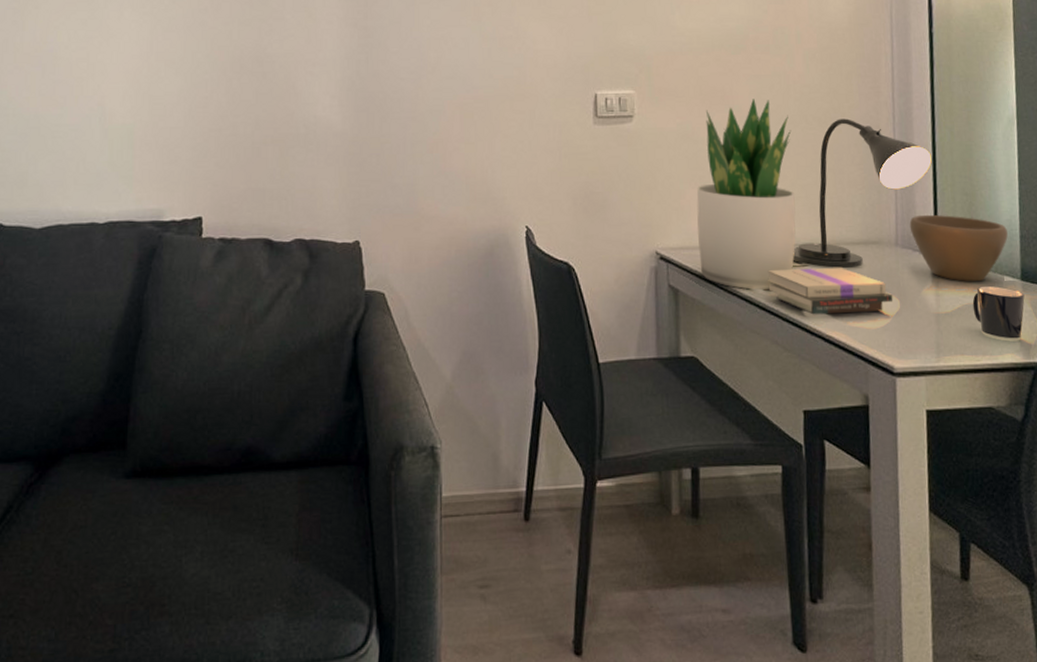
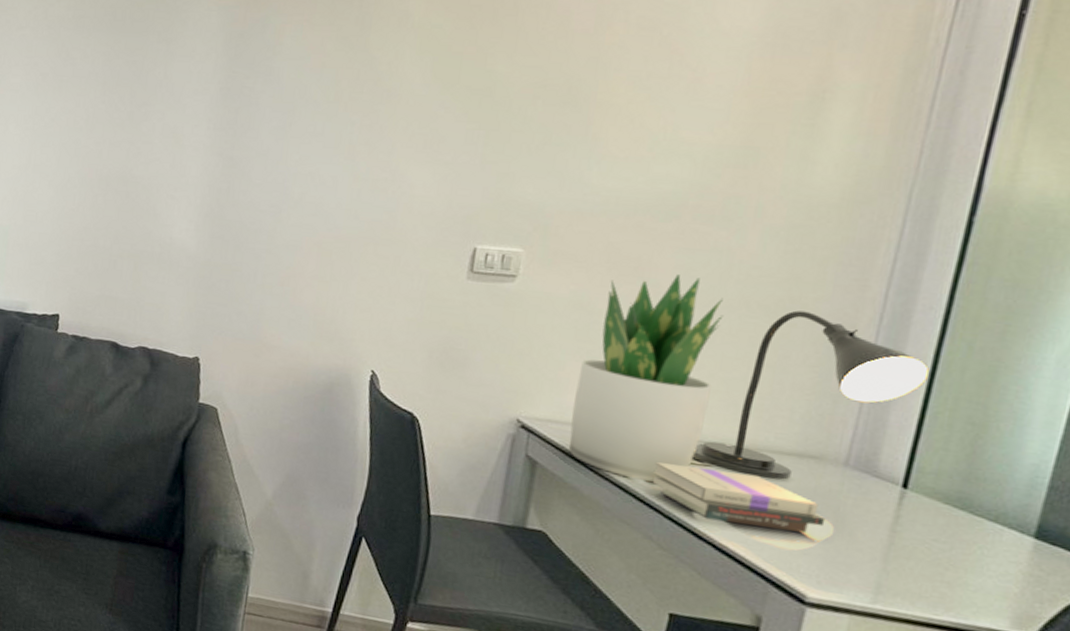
bowl: present [909,214,1008,282] -> none [871,436,1029,528]
mug: present [972,285,1025,342] -> none [944,532,1035,607]

